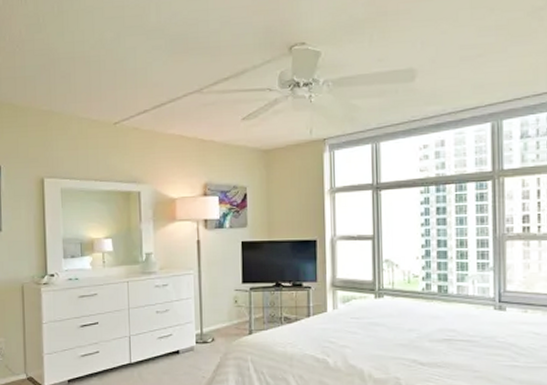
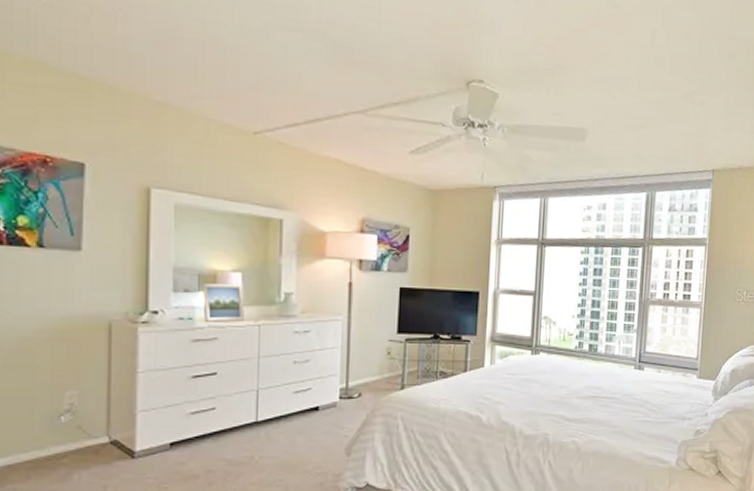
picture frame: none [83,249,116,282] -> present [201,283,244,323]

